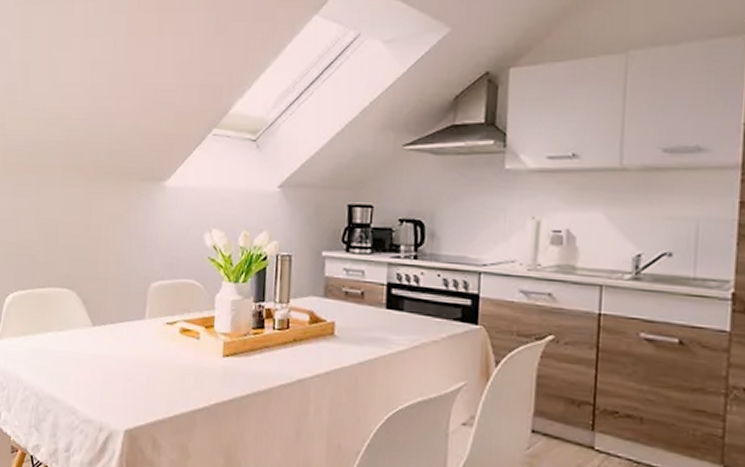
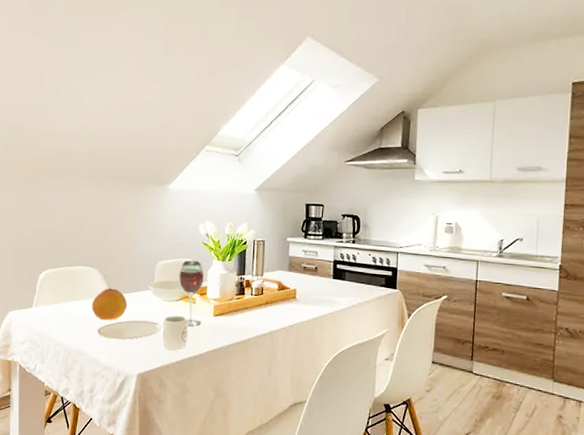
fruit: none [68,316,113,359] -> present [91,288,127,321]
plate: none [74,358,156,385] -> present [96,320,162,340]
bowl: none [139,307,192,337] -> present [148,280,190,302]
mug: none [157,354,190,402] -> present [162,315,189,352]
wineglass: none [177,281,211,370] -> present [179,260,205,327]

